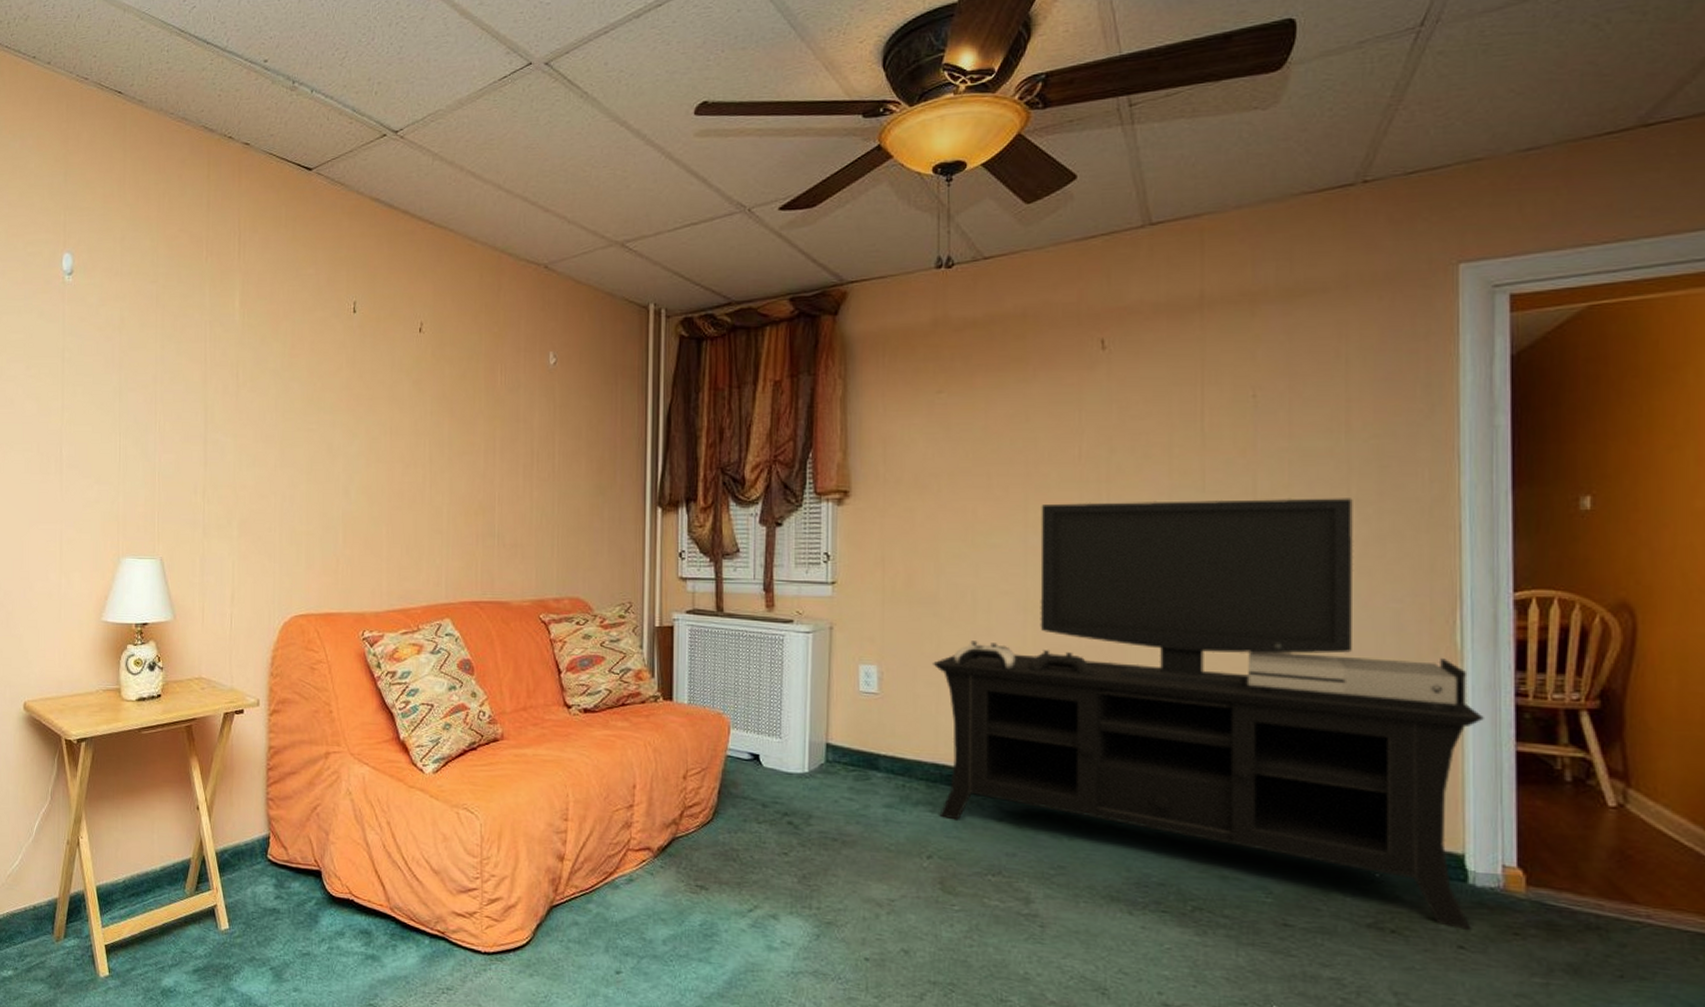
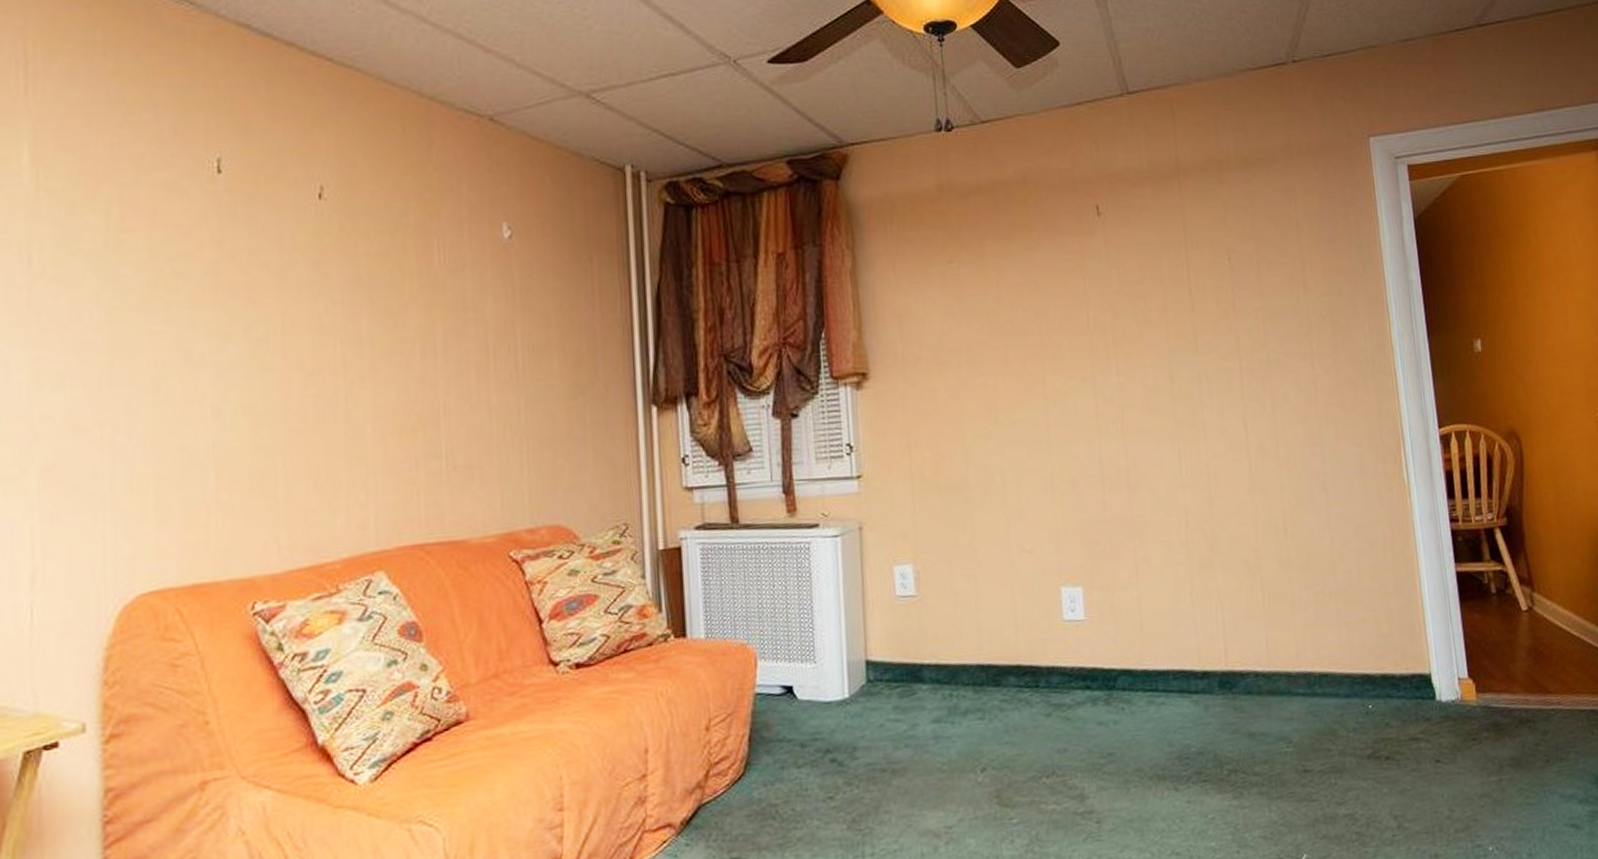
media console: present [933,498,1484,931] -> none [969,352,1443,745]

